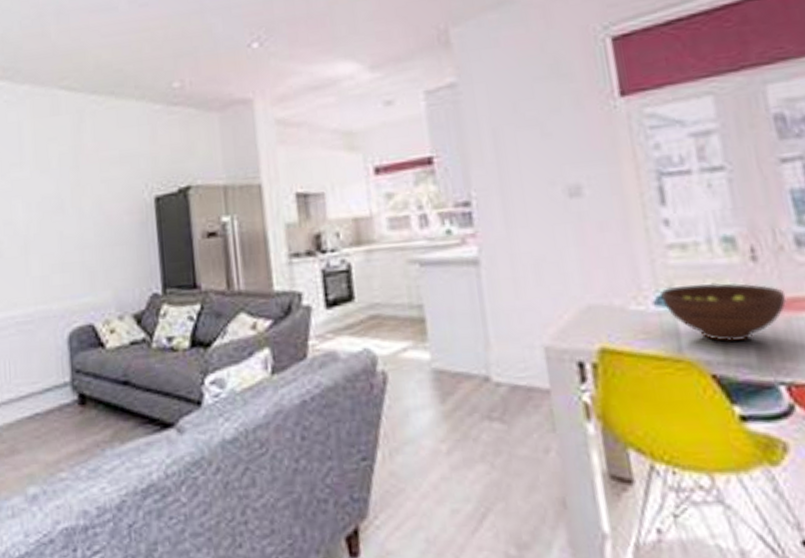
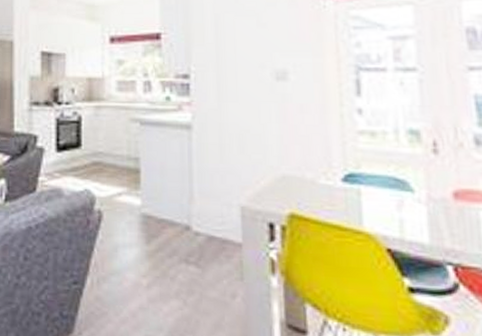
fruit bowl: present [661,282,787,342] -> none [348,167,462,223]

